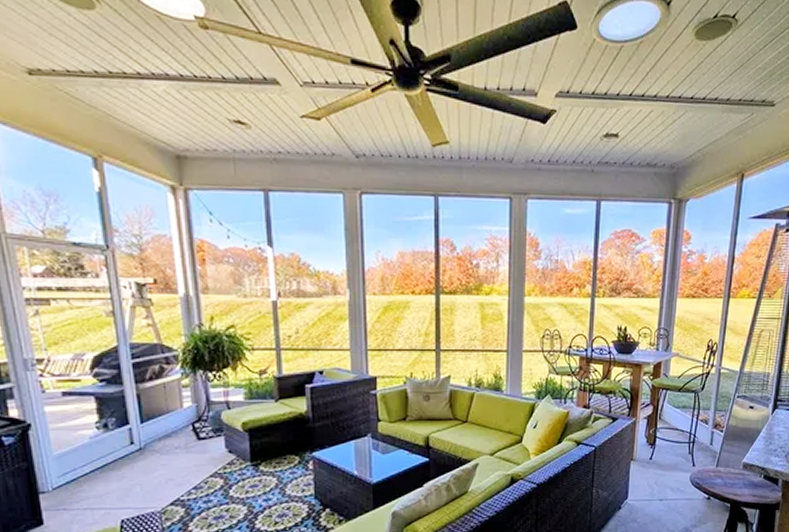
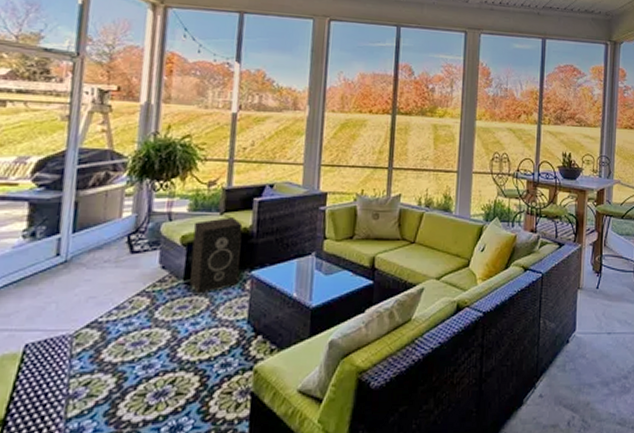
speaker: none [253,404,301,474] -> present [190,217,243,294]

